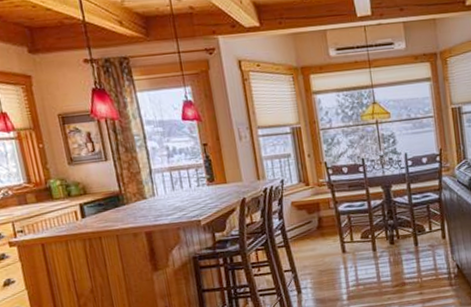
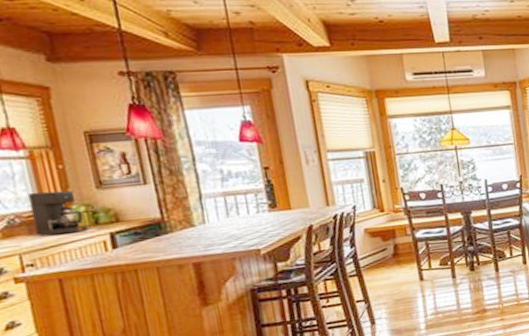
coffee maker: none [18,166,63,207] -> present [28,190,88,237]

